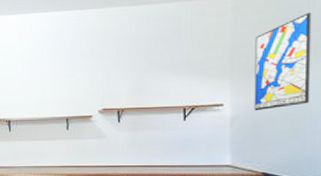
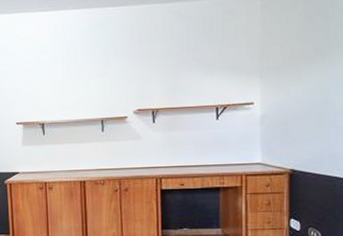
wall art: present [254,12,312,111] -> none [282,11,334,109]

